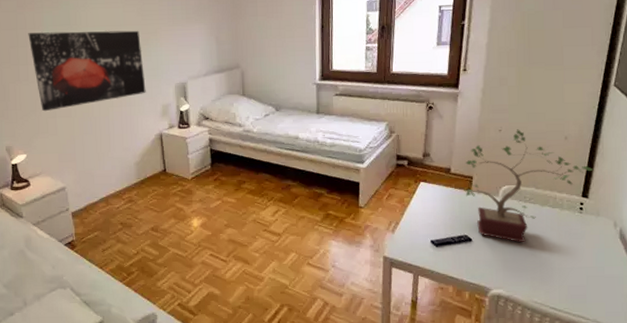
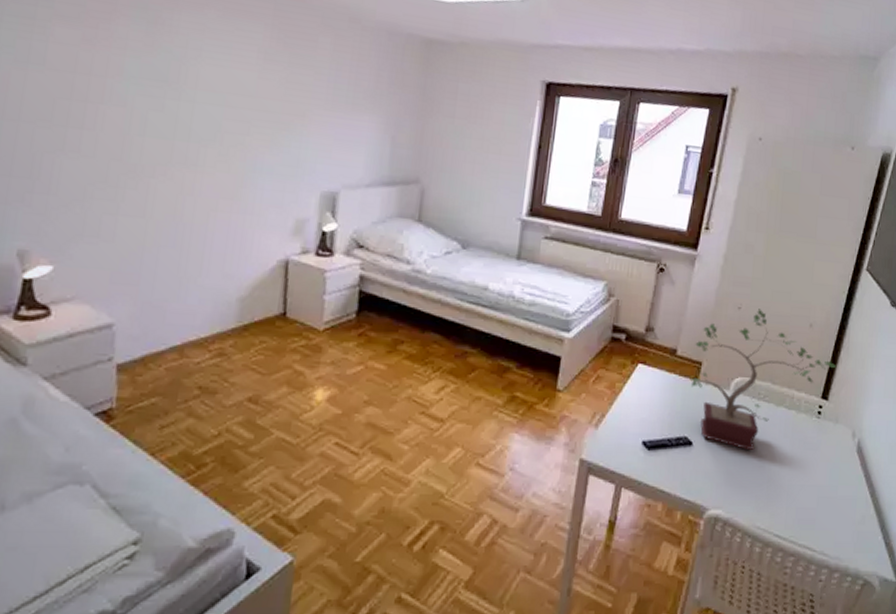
wall art: present [28,30,146,112] -> none [92,82,278,204]

